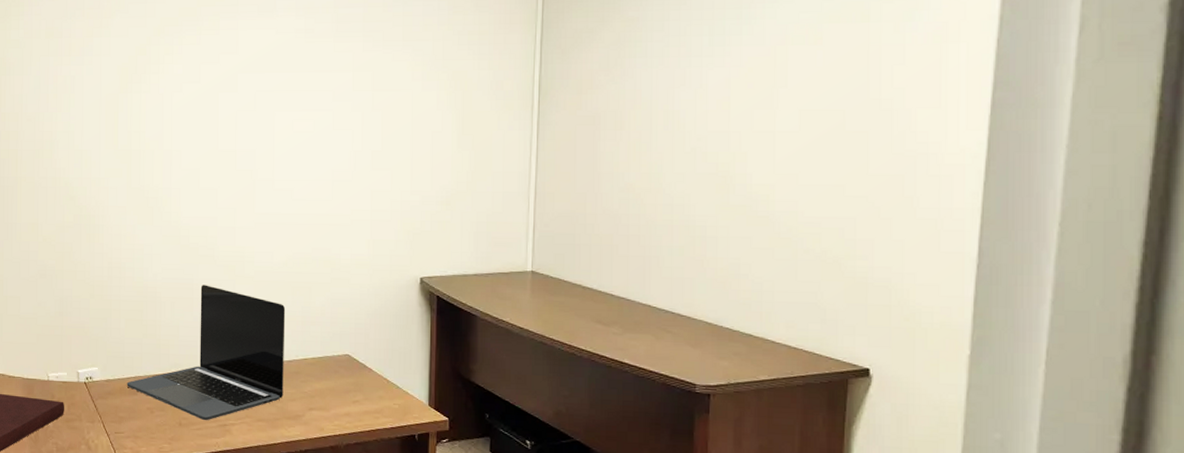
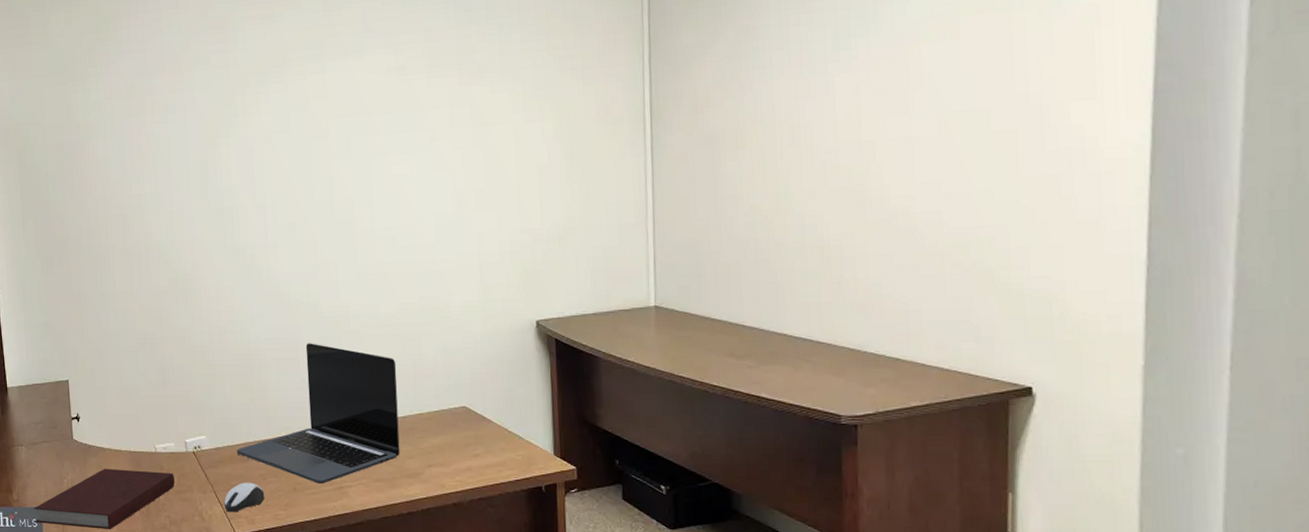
computer mouse: none [111,414,151,443] -> present [224,482,265,512]

